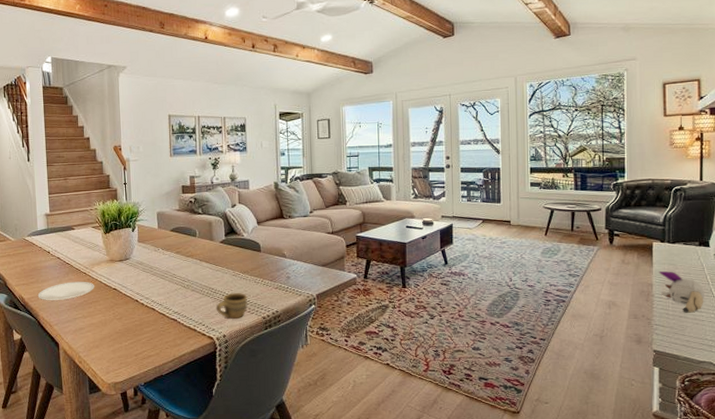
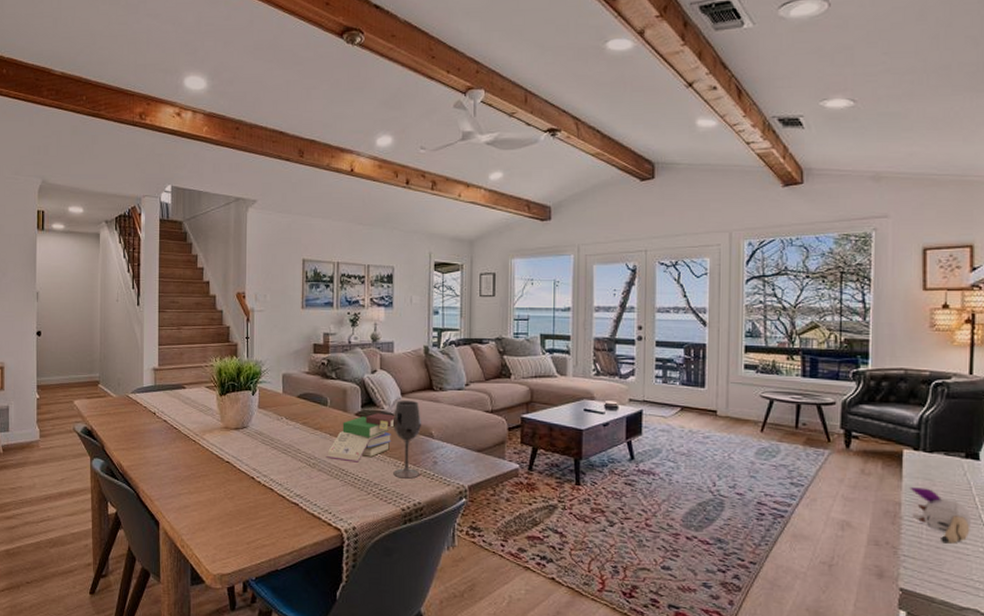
plate: present [37,281,94,301] -> none [138,450,204,472]
book: none [198,240,253,282] -> present [327,413,395,463]
cup: present [215,292,248,320] -> none [345,476,385,509]
wine glass: none [251,228,276,292] -> present [392,401,421,479]

